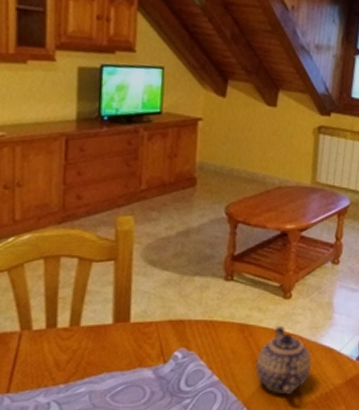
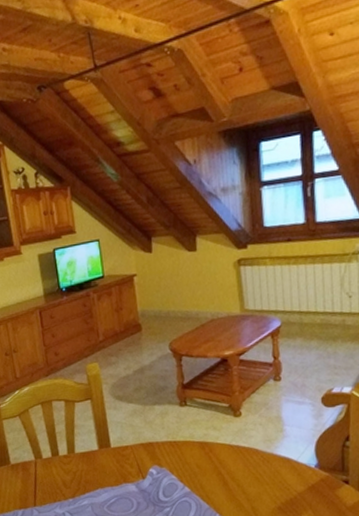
teapot: present [256,325,313,396] -> none [220,440,273,503]

